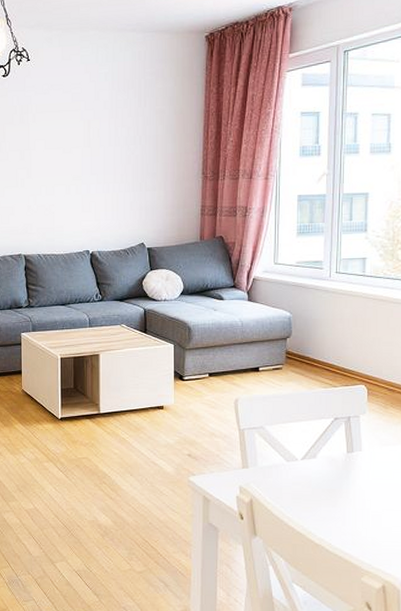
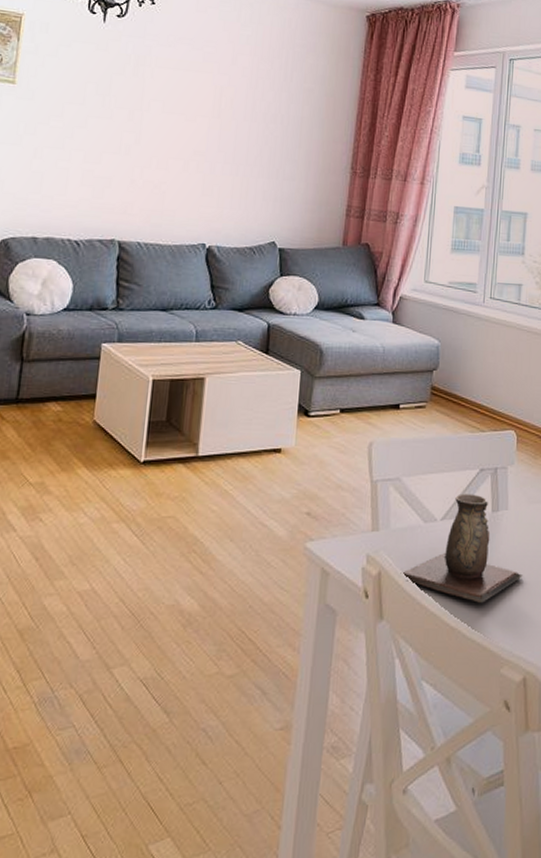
decorative vase: none [269,438,378,525] -> present [400,493,523,603]

